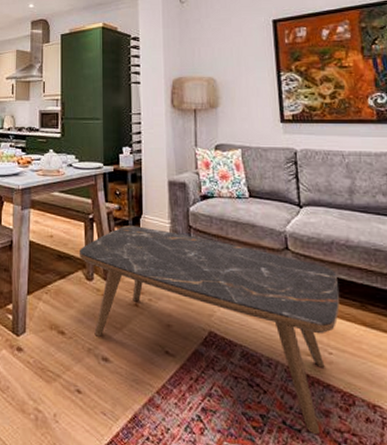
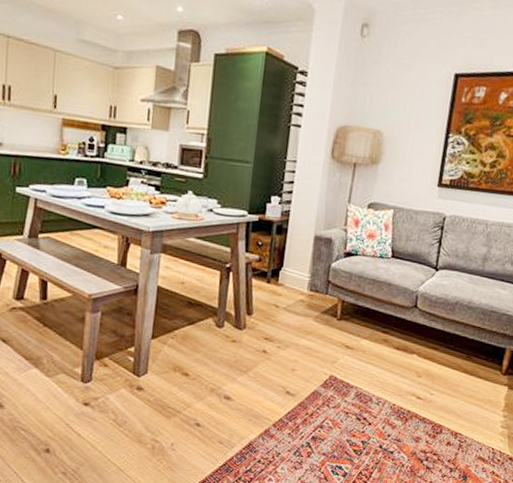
coffee table: present [80,225,340,435] -> none [211,277,454,455]

